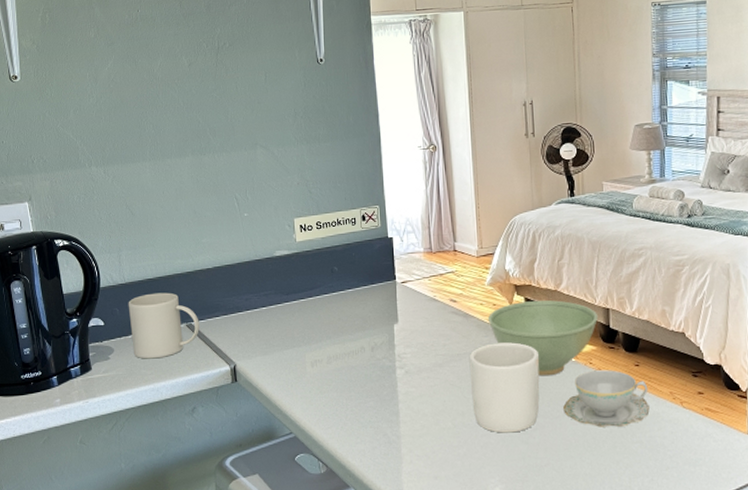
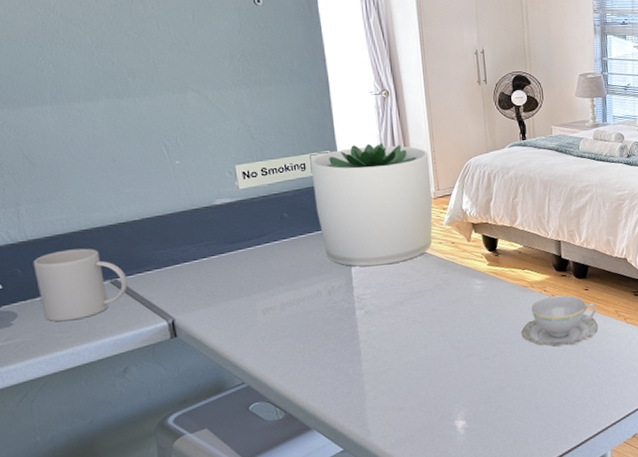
planter: none [360,198,475,325] -> present [310,142,433,267]
mug: present [469,342,540,433] -> none [429,276,499,362]
bowl: present [487,300,599,376] -> none [446,235,551,306]

